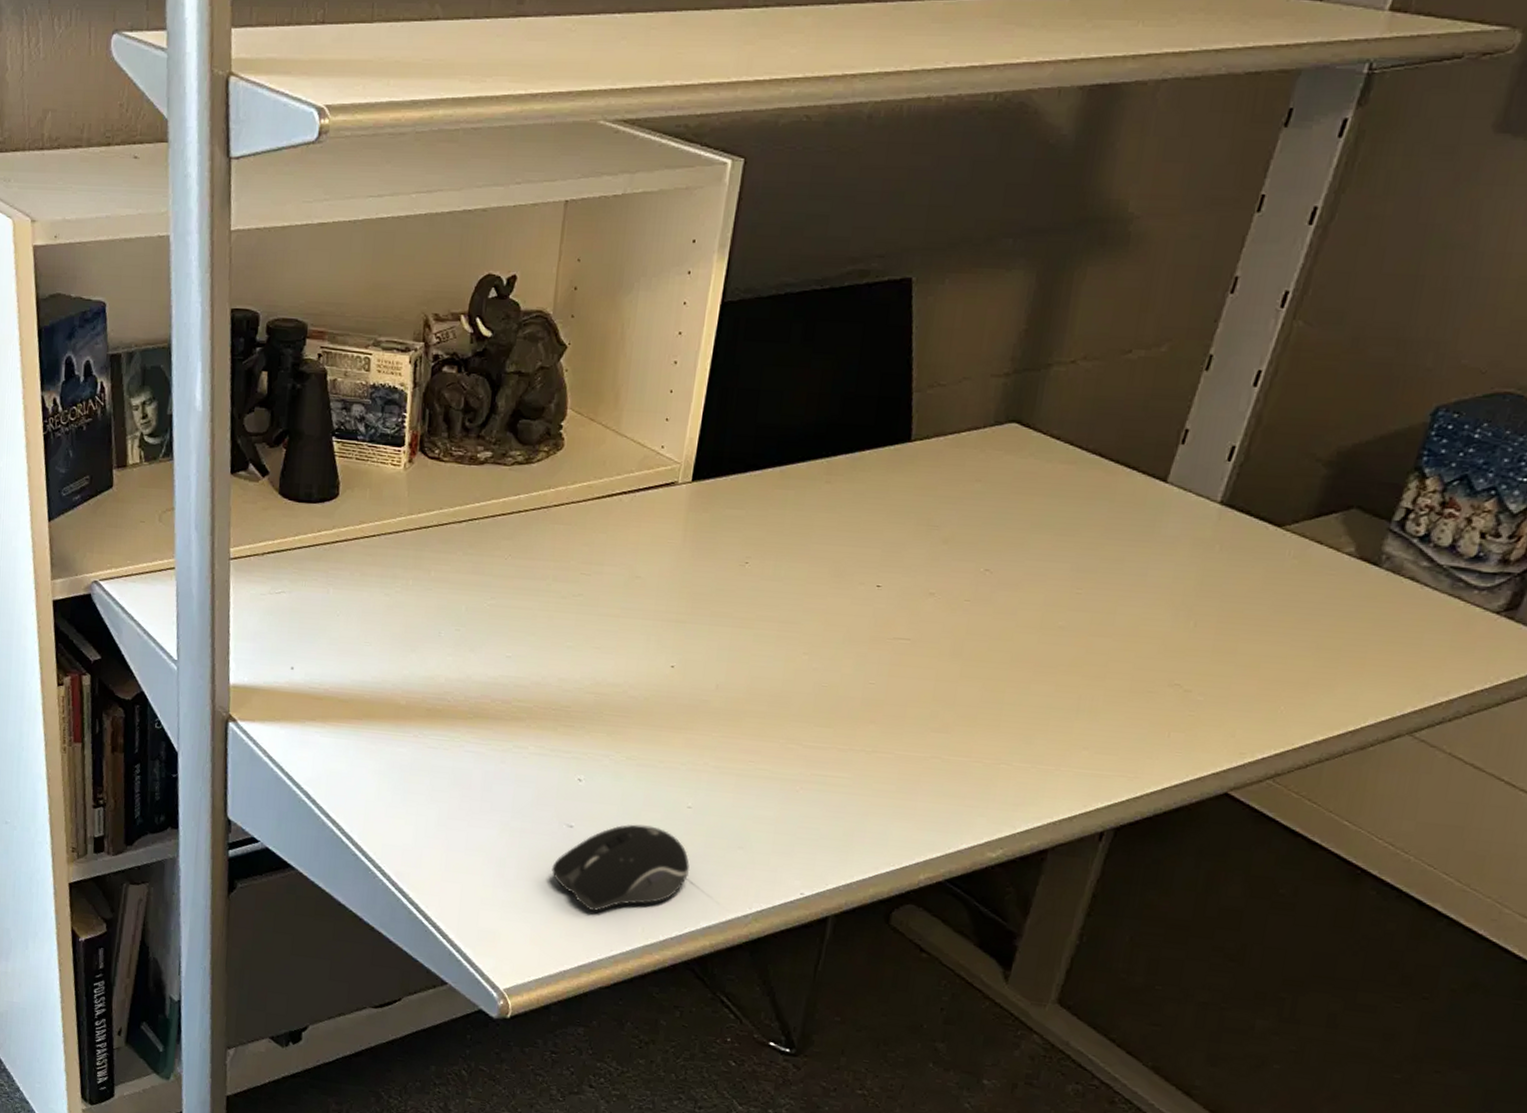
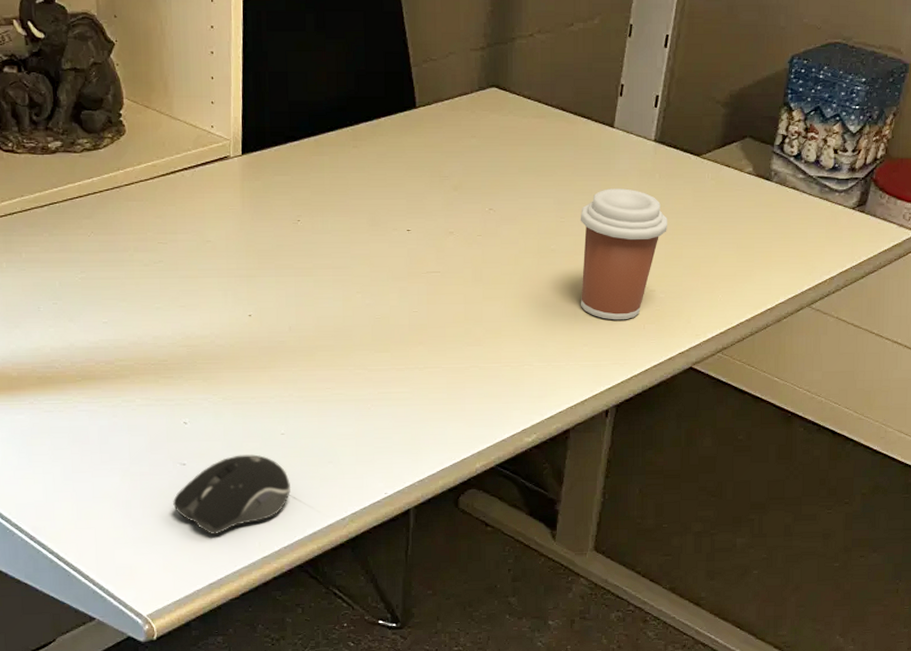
coffee cup: none [1086,558,1223,724] -> present [580,188,667,320]

